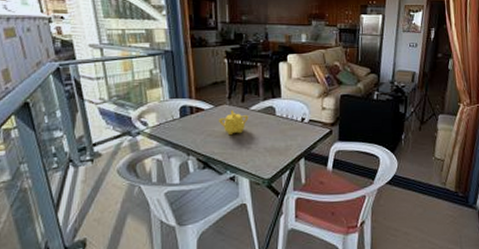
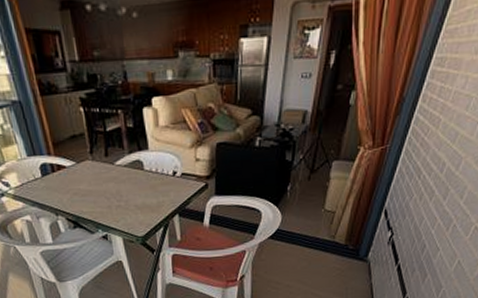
teapot: present [219,109,249,136] -> none [83,165,115,194]

